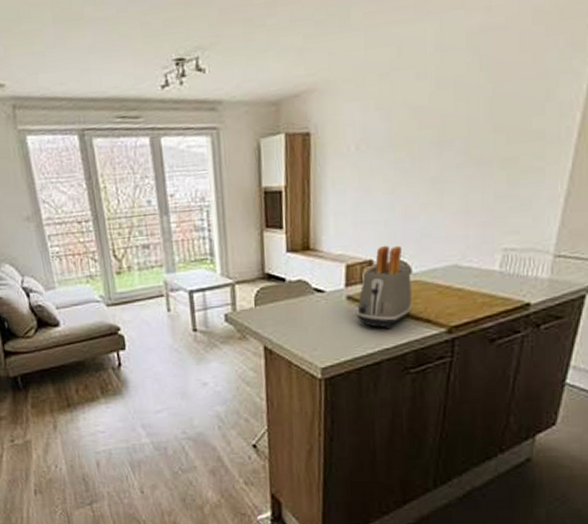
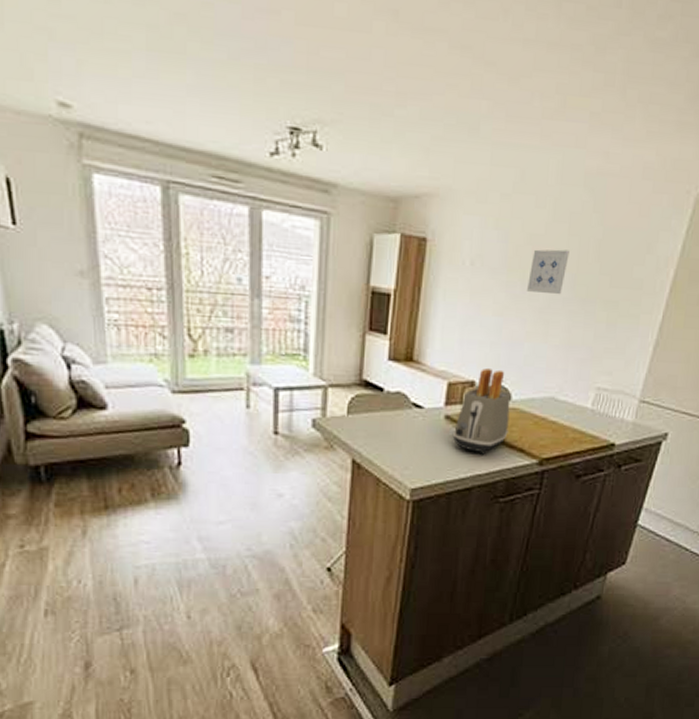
wall art: none [416,115,458,165] -> present [527,249,569,295]

